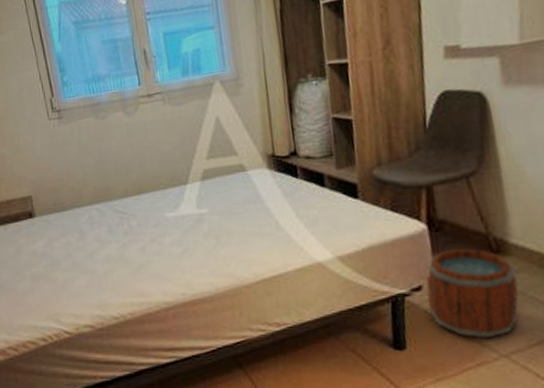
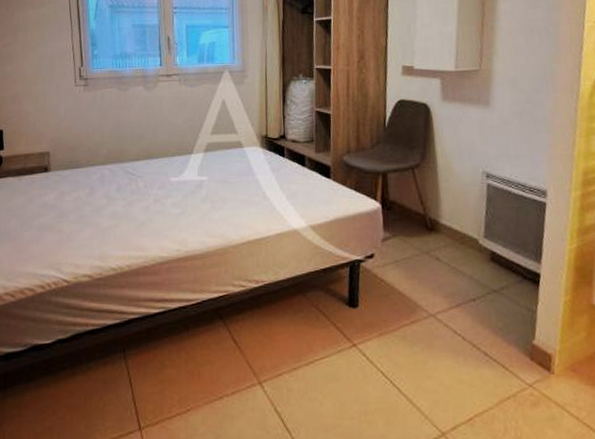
bucket: present [426,248,519,339] -> none [377,225,445,301]

